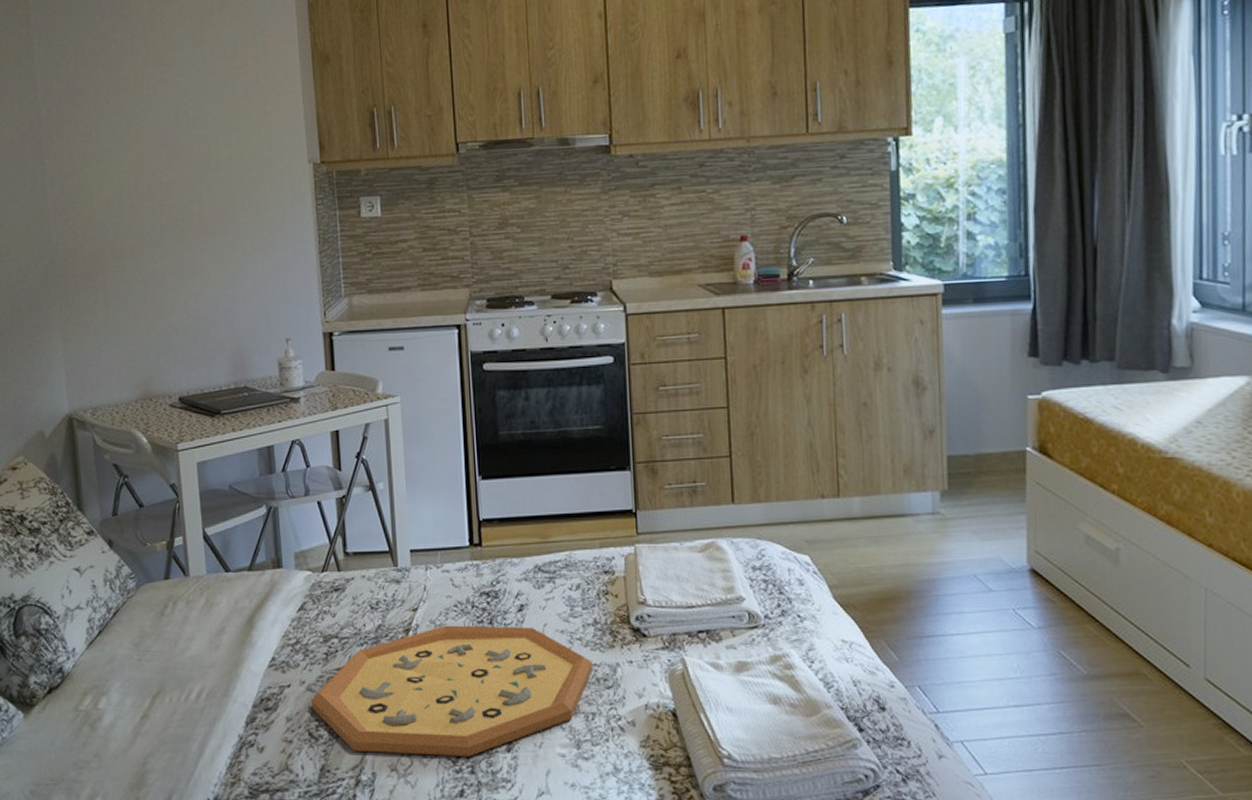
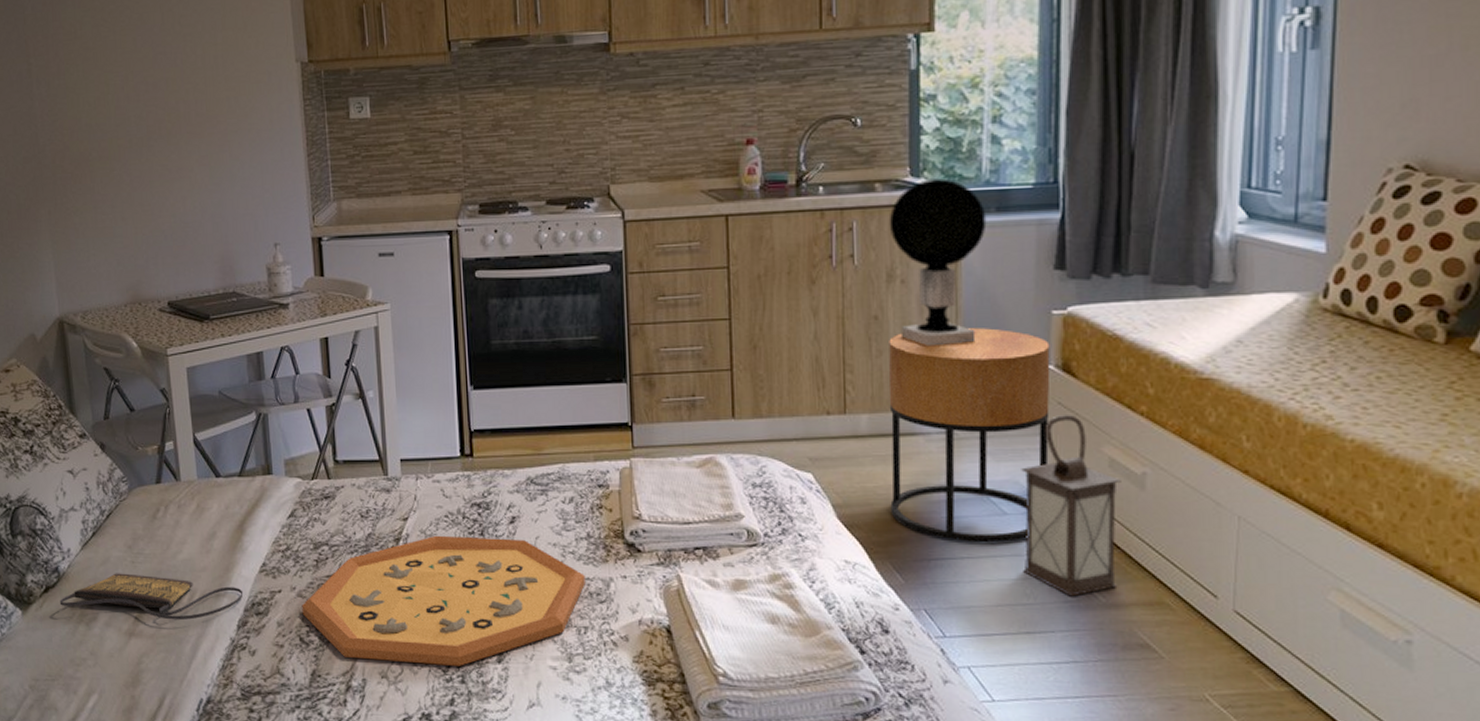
handbag: none [63,672,252,719] -> present [59,573,244,621]
table lamp: none [875,272,965,431] -> present [889,178,987,347]
side table: none [878,412,1030,619] -> present [888,327,1050,543]
lantern: none [1004,493,1098,670] -> present [1021,414,1121,597]

